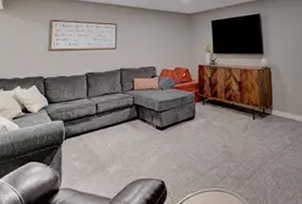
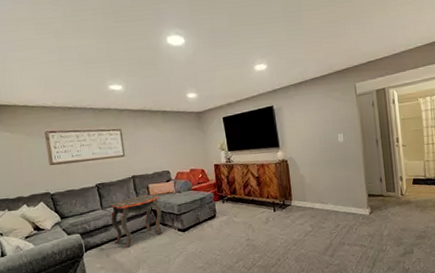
side table: none [94,89,143,141] -> present [109,194,164,249]

